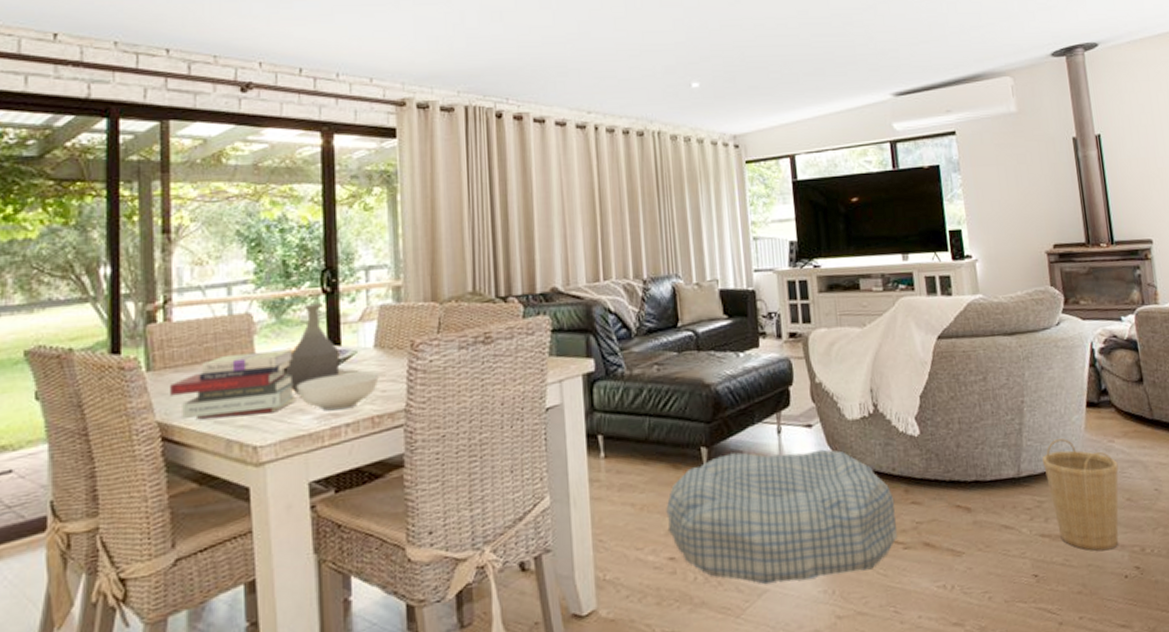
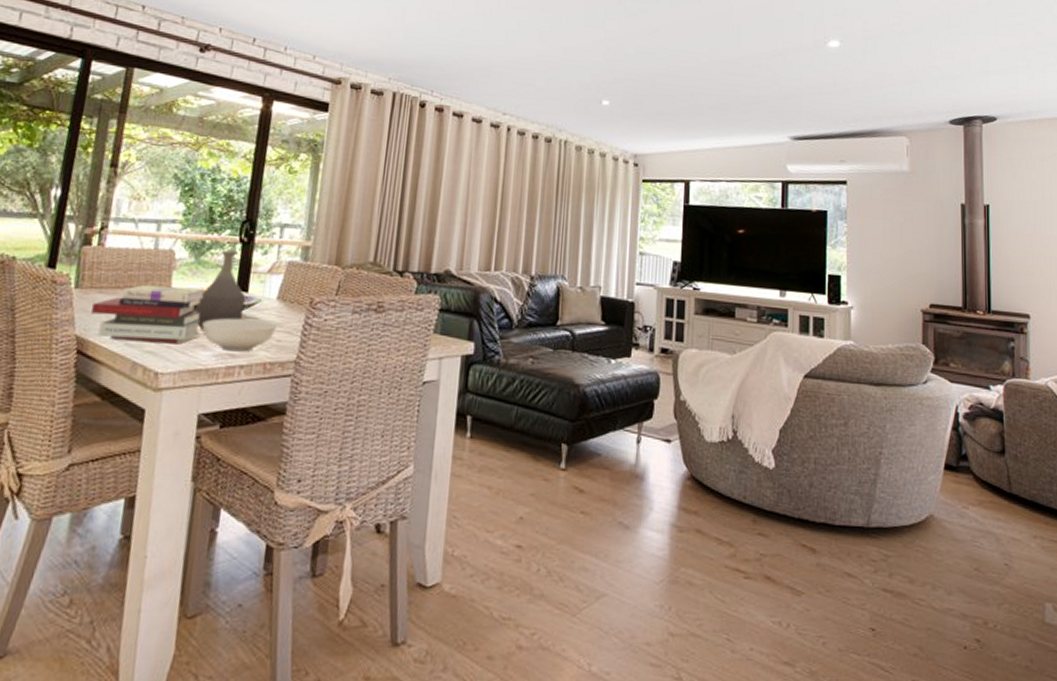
dog bed: present [666,449,897,584] -> none [520,454,742,593]
basket: present [1042,438,1119,551] -> none [894,495,970,617]

